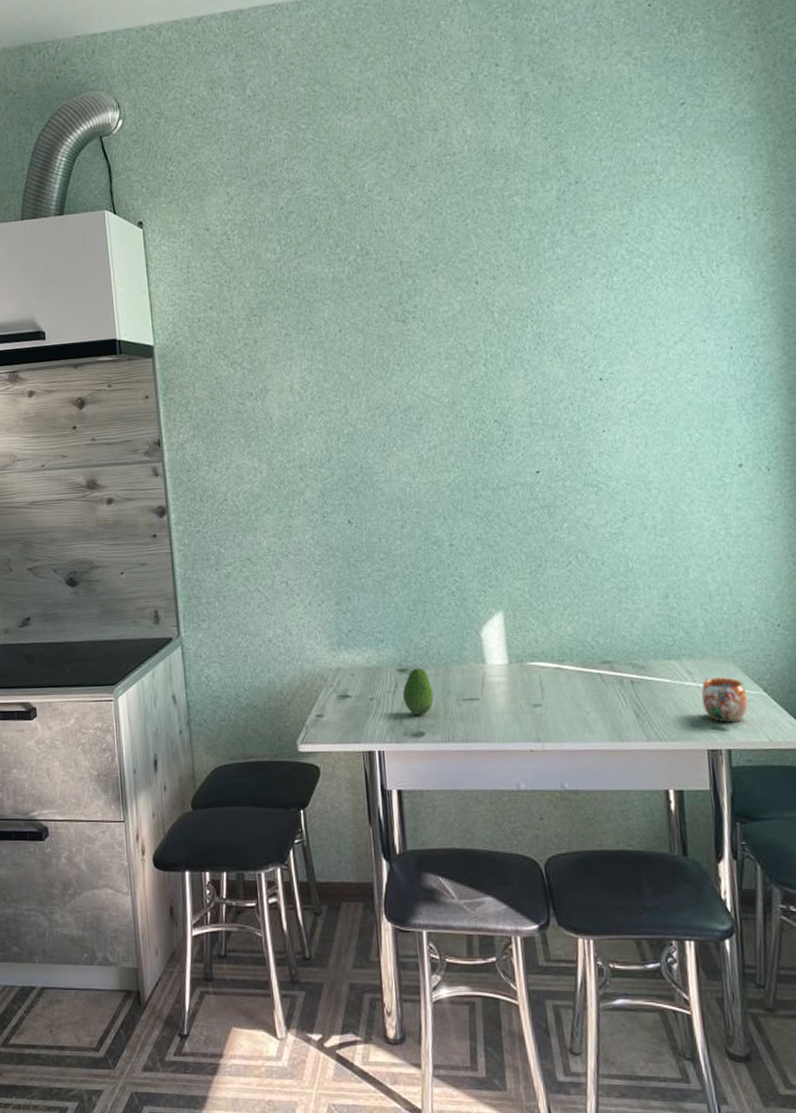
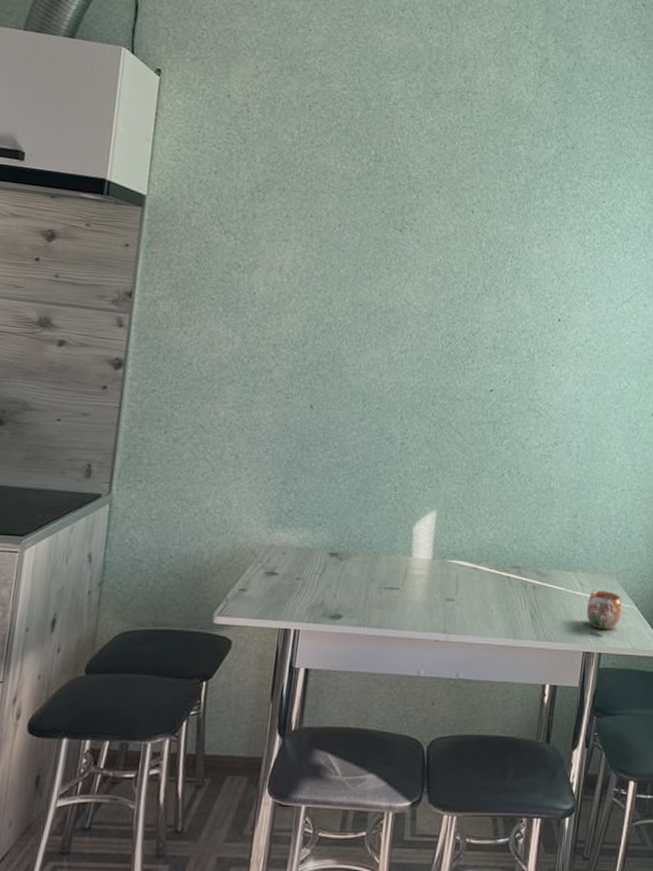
fruit: present [402,668,434,715] -> none [328,554,359,599]

